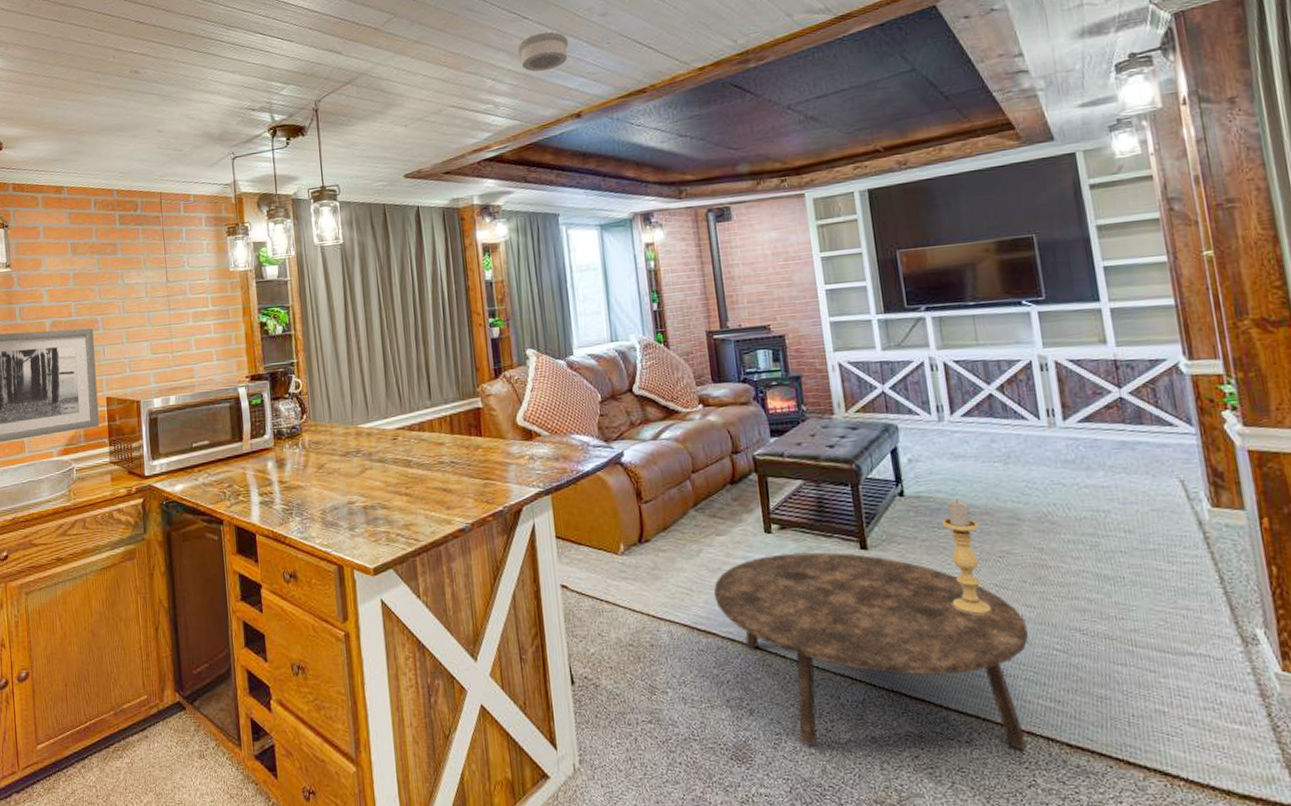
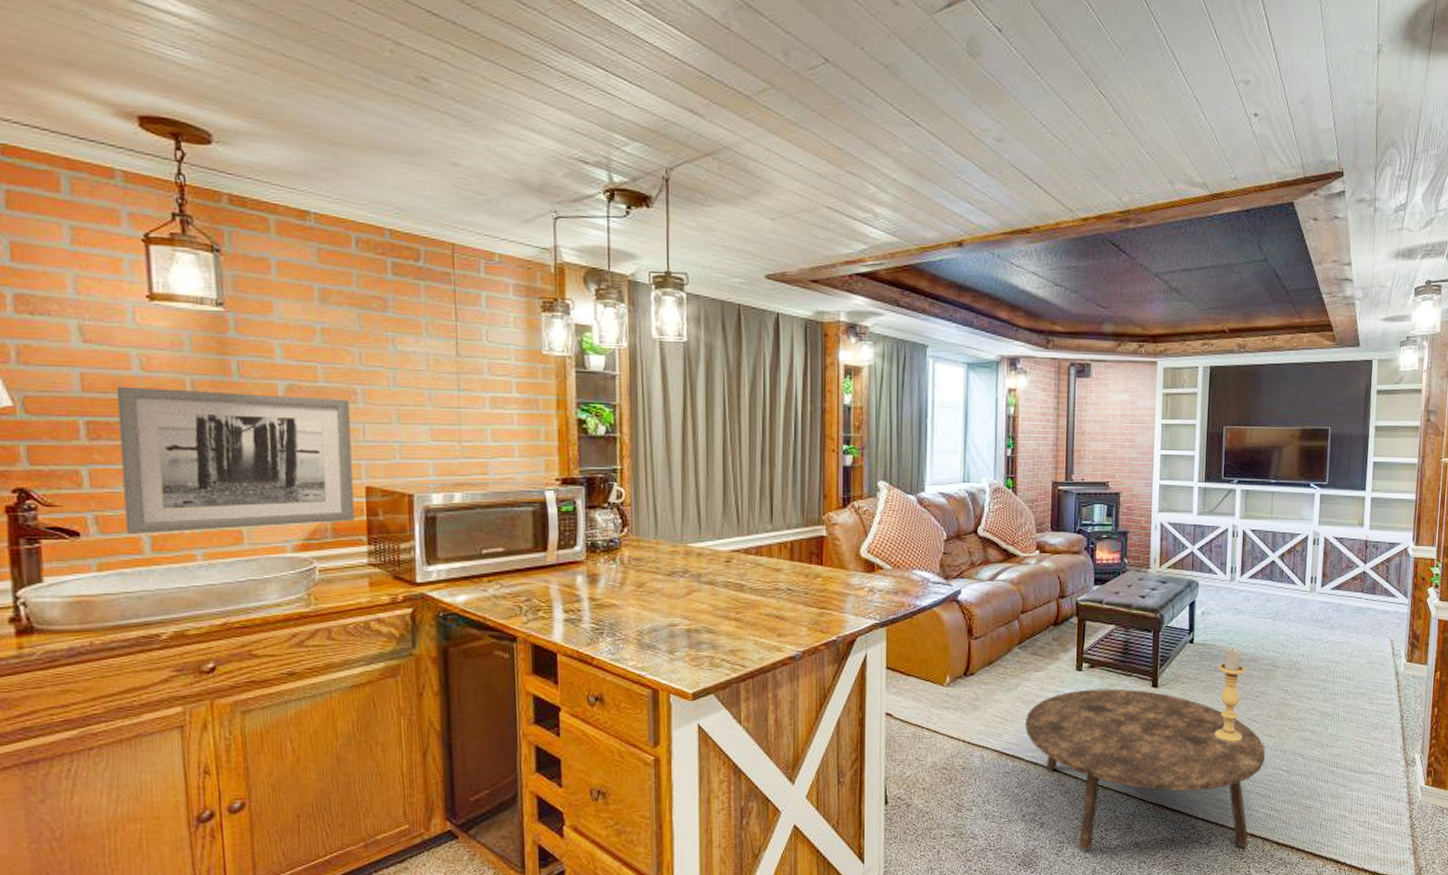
smoke detector: present [518,31,568,72] -> none [906,145,959,189]

